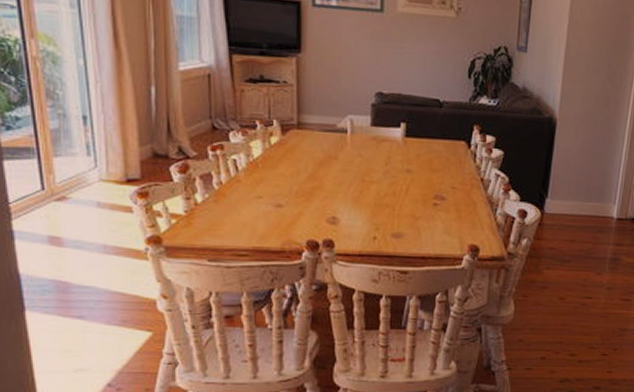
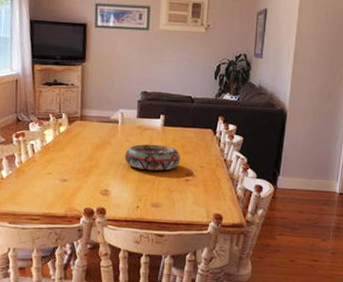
decorative bowl: none [357,159,427,194] -> present [125,144,181,171]

